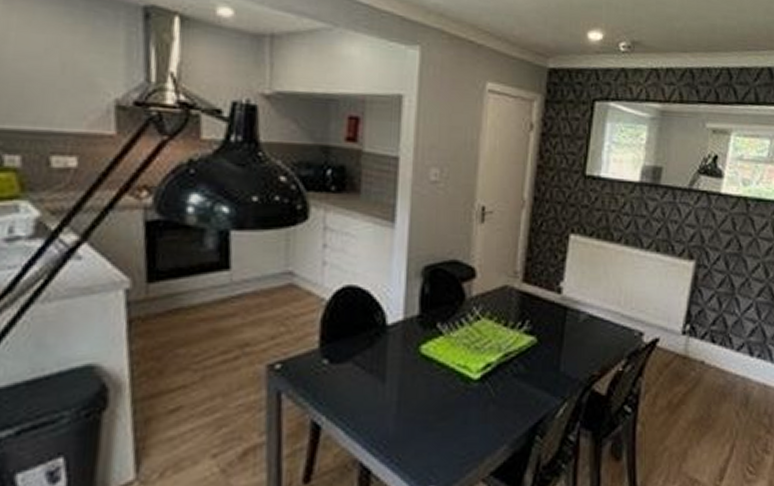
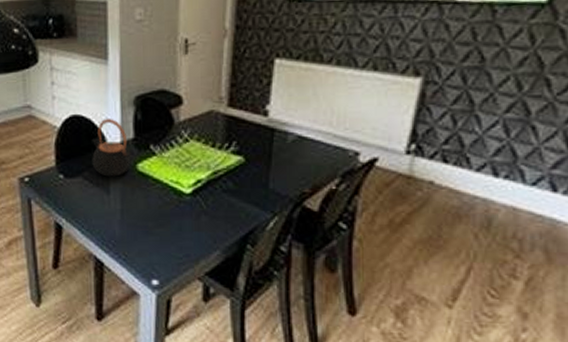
teapot: none [366,290,414,361] -> present [91,118,131,177]

